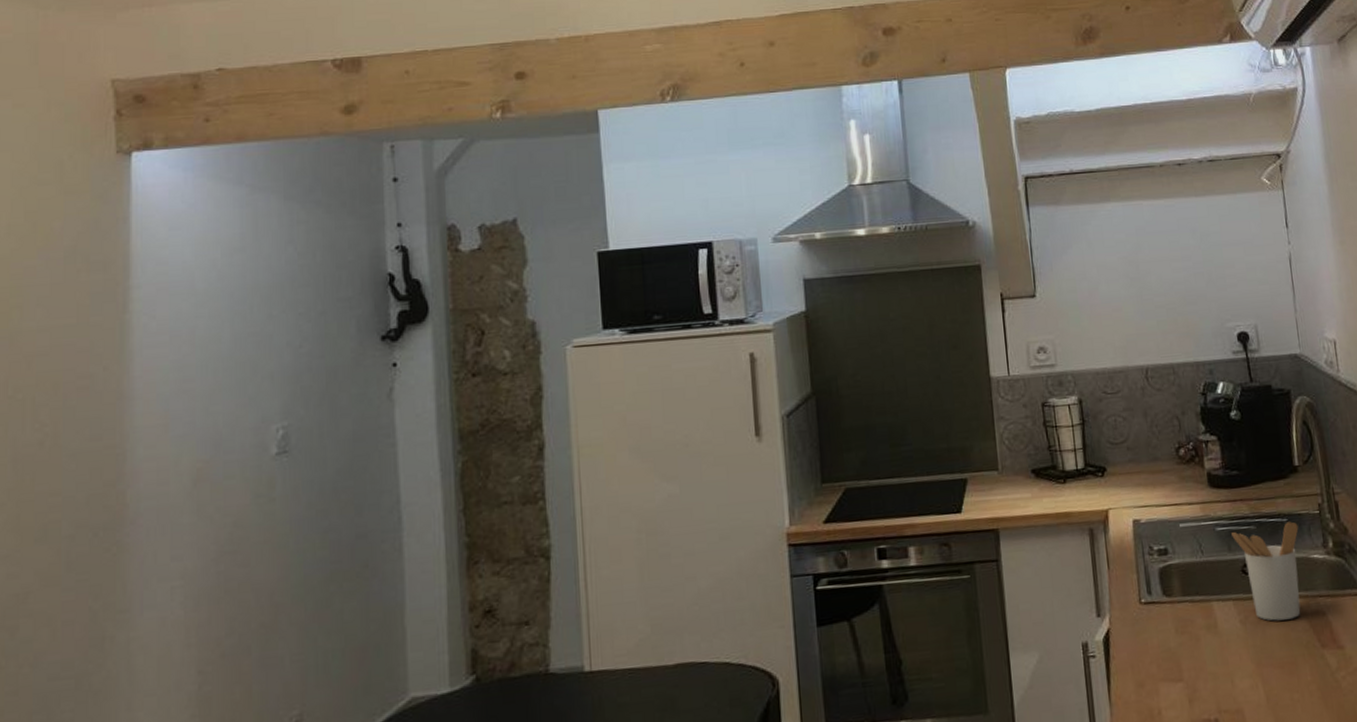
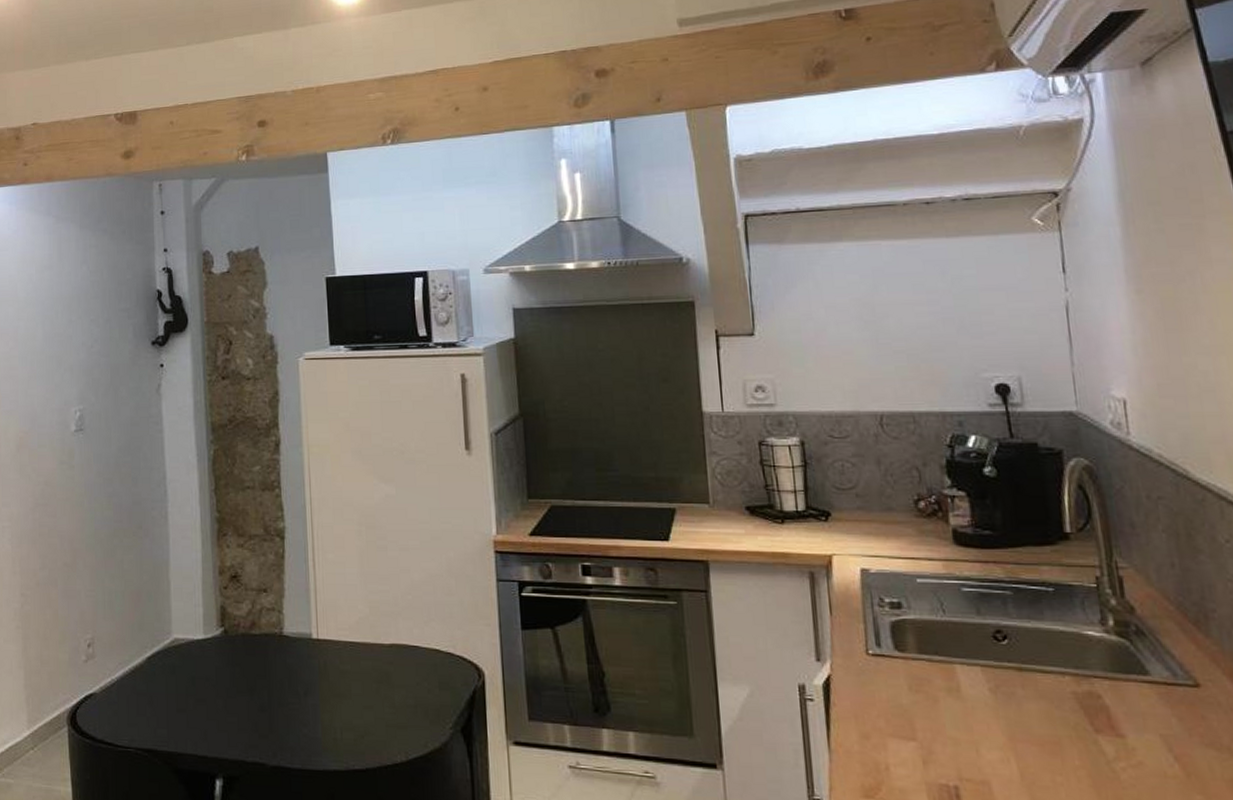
utensil holder: present [1231,521,1301,621] -> none [981,592,1069,696]

